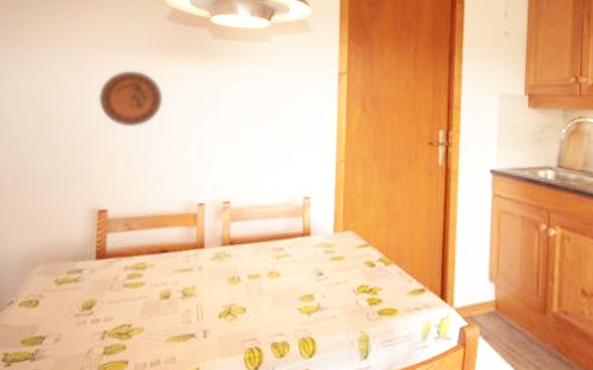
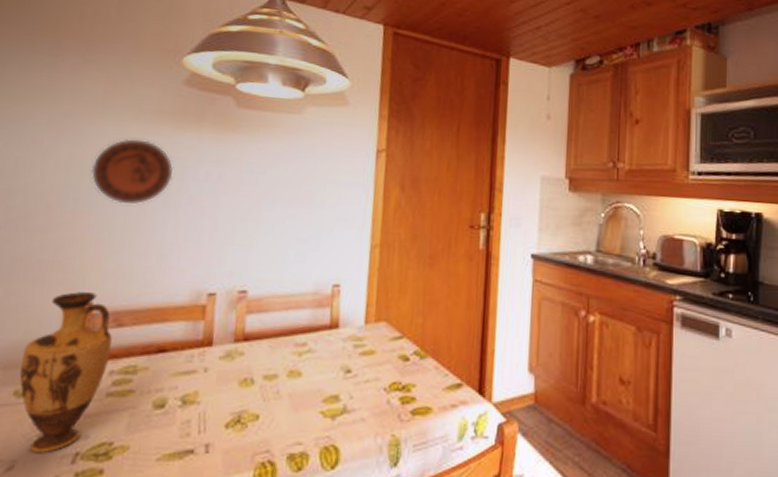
vase: none [58,200,125,330] -> present [19,291,112,454]

